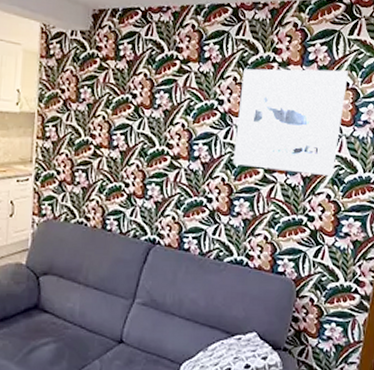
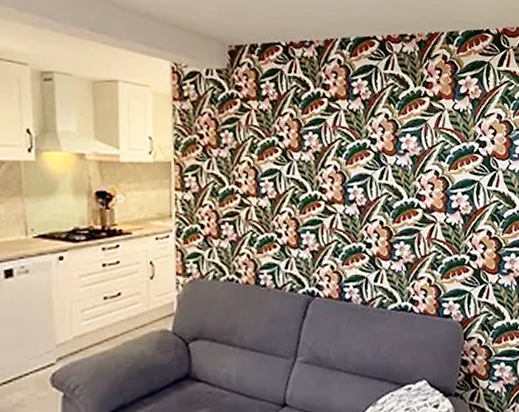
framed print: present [232,68,348,177] -> none [390,102,500,213]

